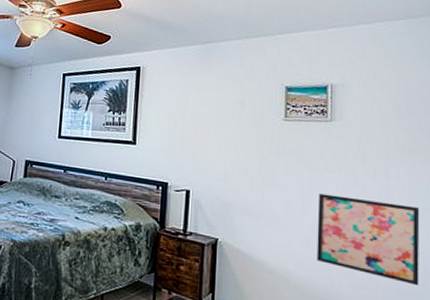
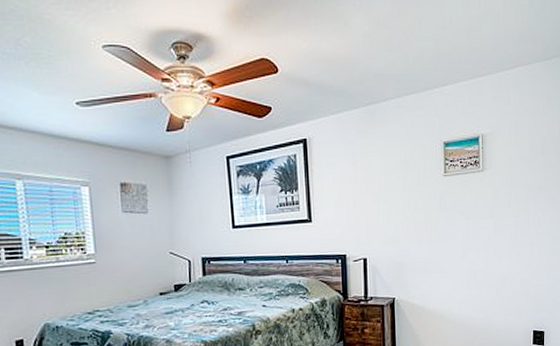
wall art: present [317,193,420,286] -> none [474,237,551,303]

